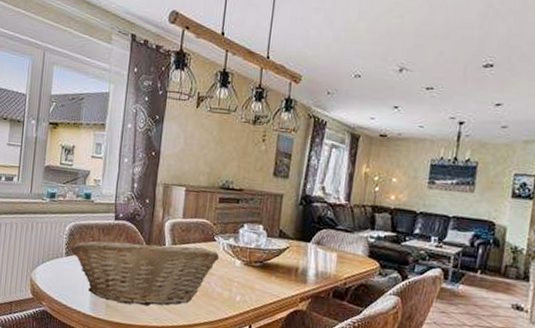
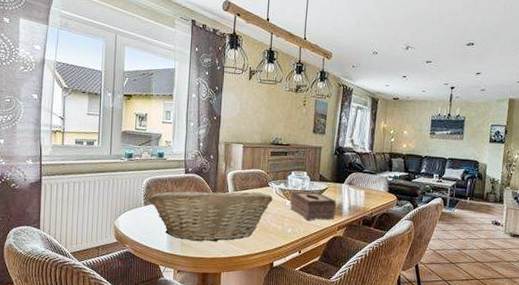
tissue box: none [240,249,300,288] -> present [290,191,336,221]

